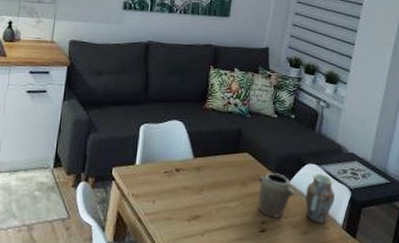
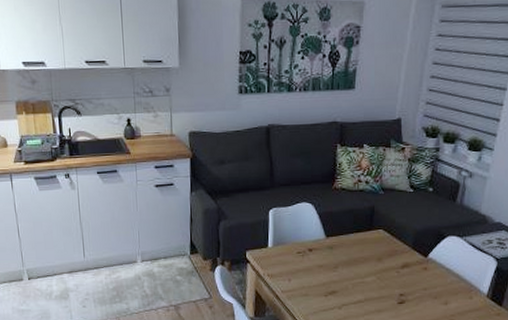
jar set: present [258,172,335,223] -> none [394,244,479,293]

